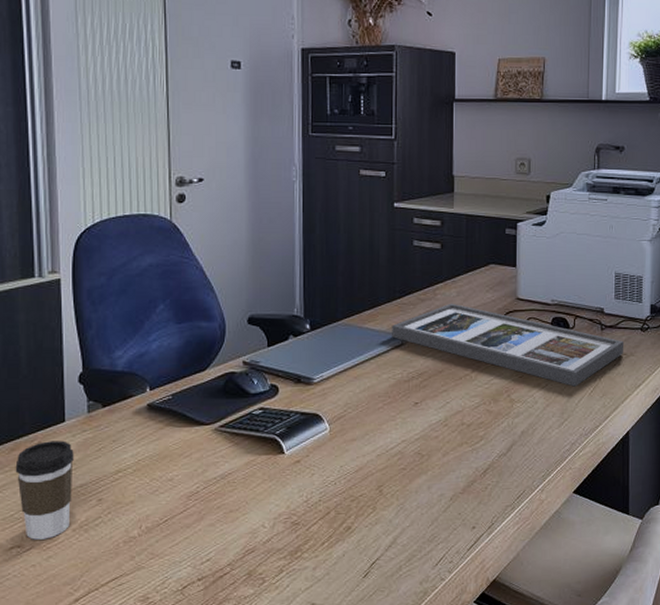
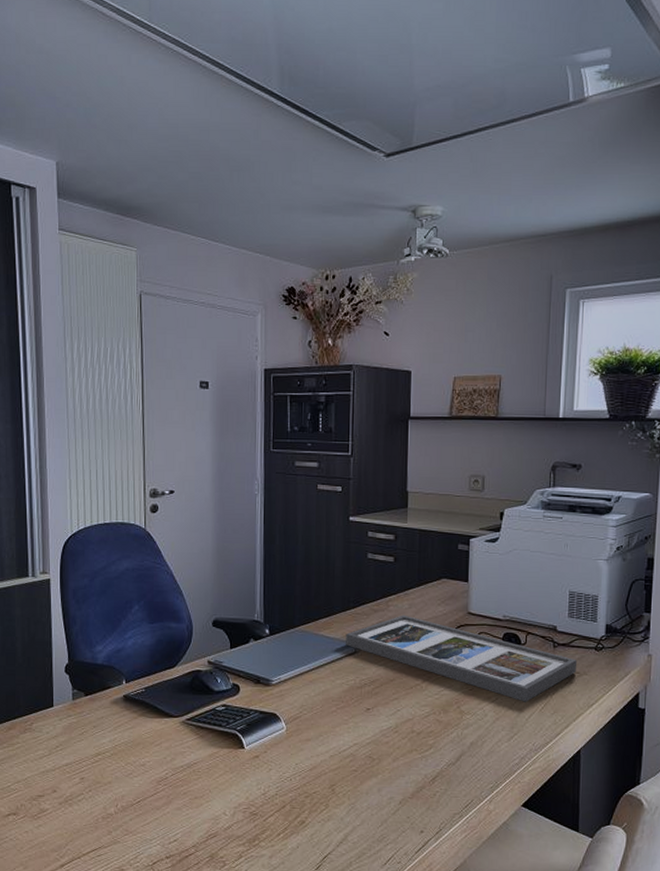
coffee cup: present [15,440,74,540] -> none [12,723,60,810]

